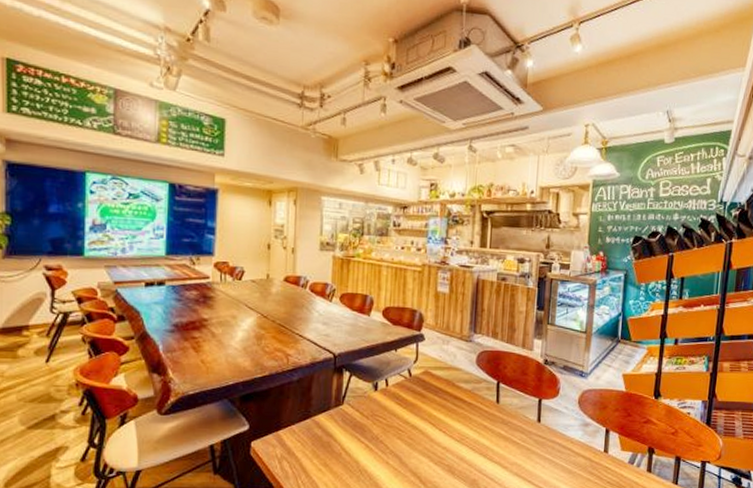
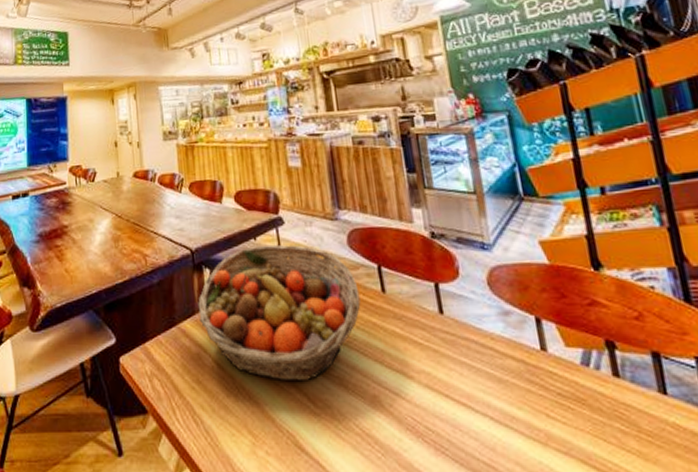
fruit basket: none [333,357,478,468] -> present [198,245,361,382]

